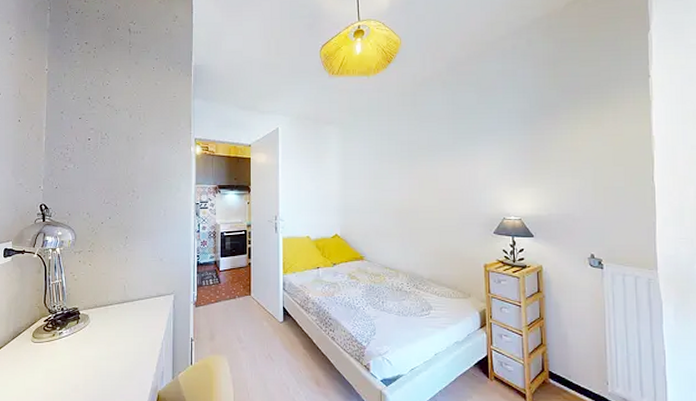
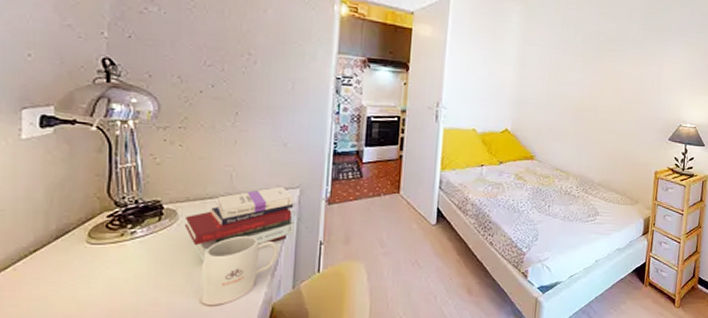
books: none [94,293,171,356] -> present [184,186,295,262]
mug: none [106,334,161,393] -> present [200,235,279,306]

